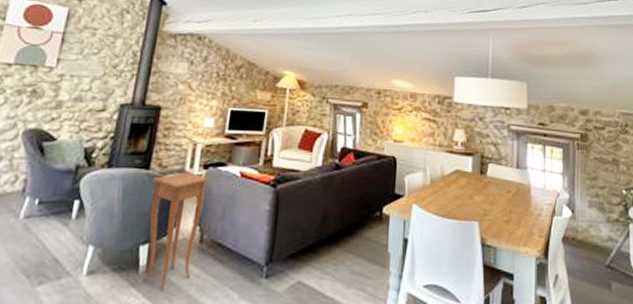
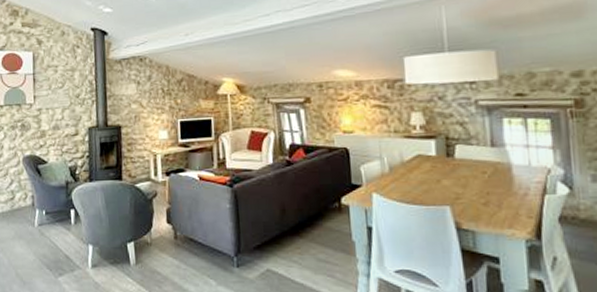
side table: present [144,172,209,291] -> none [126,180,172,280]

